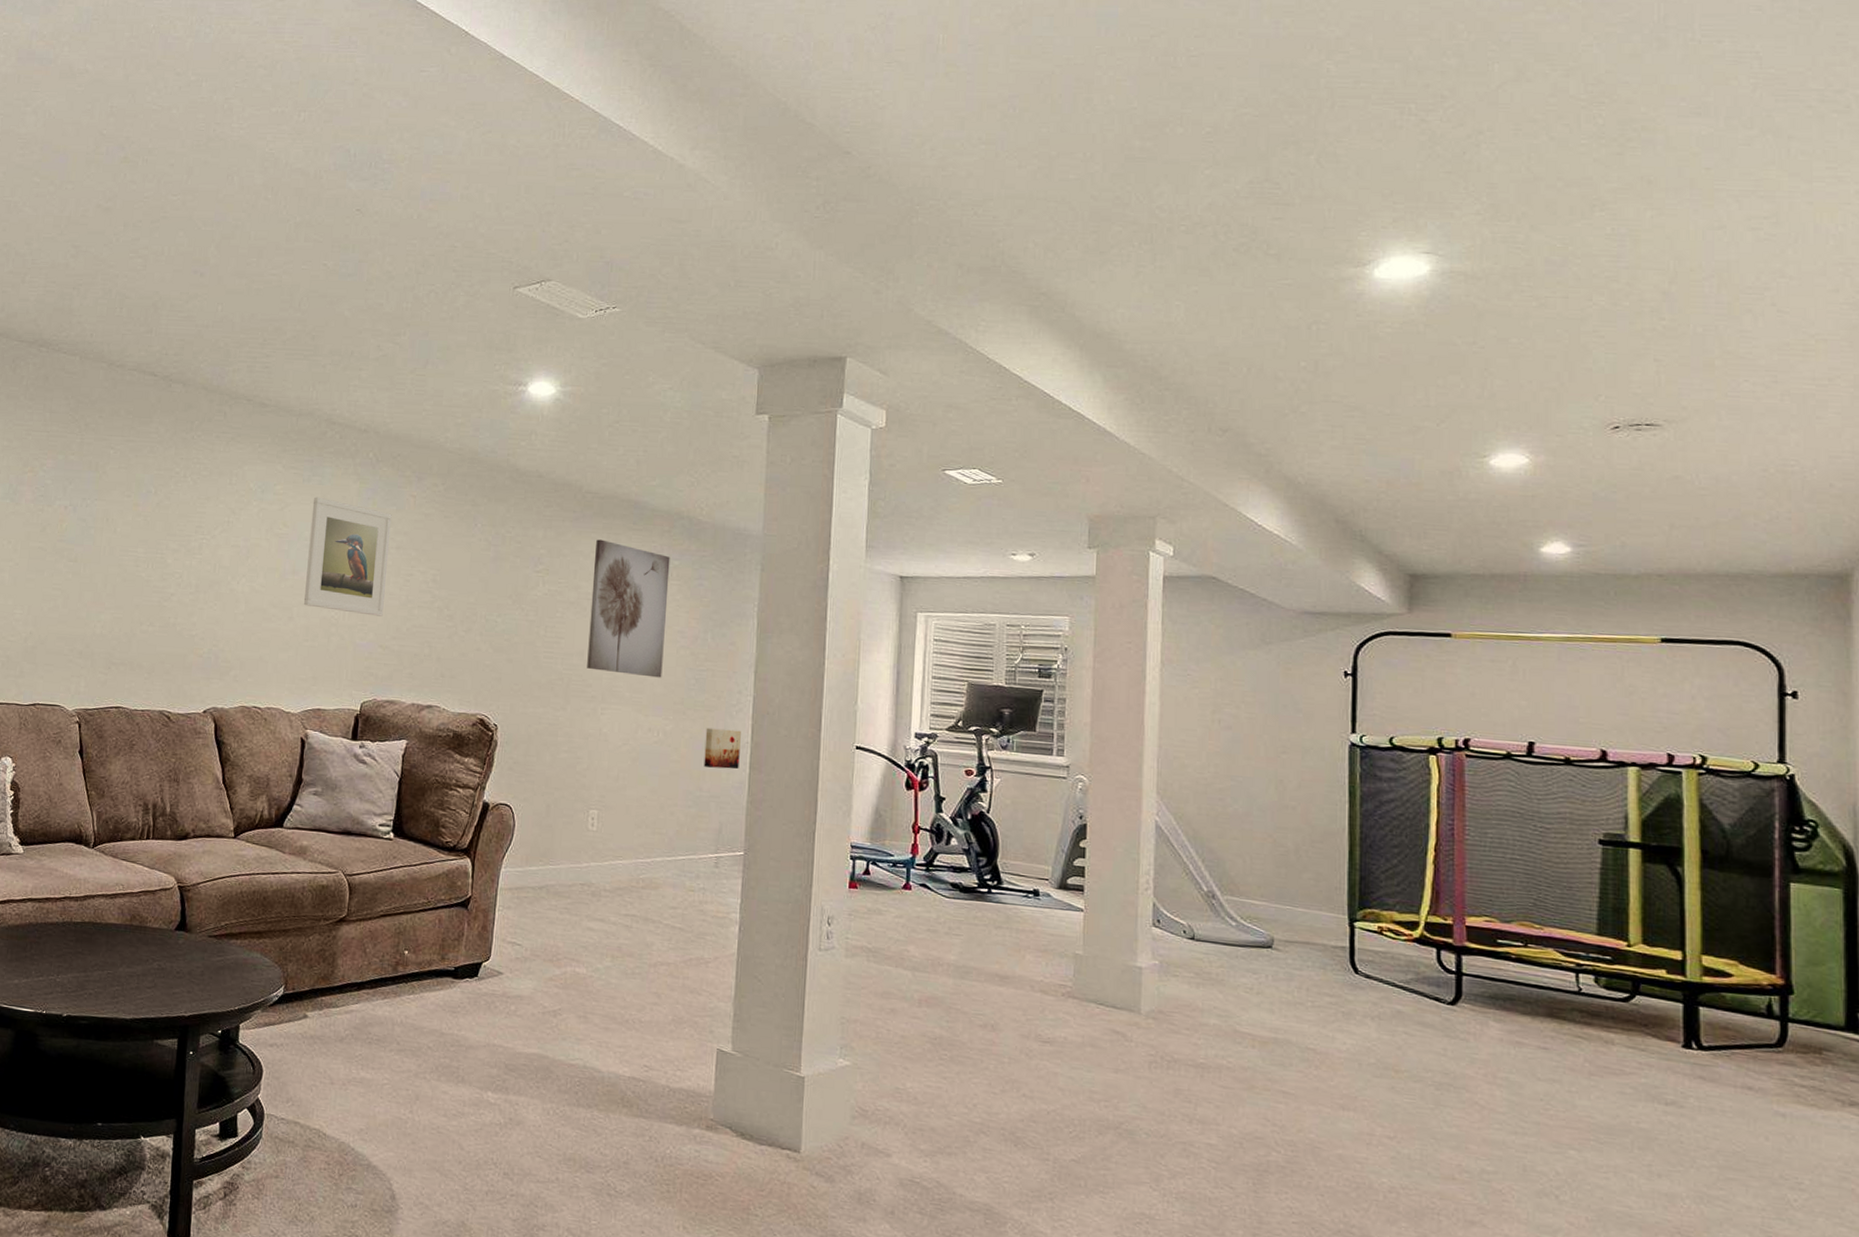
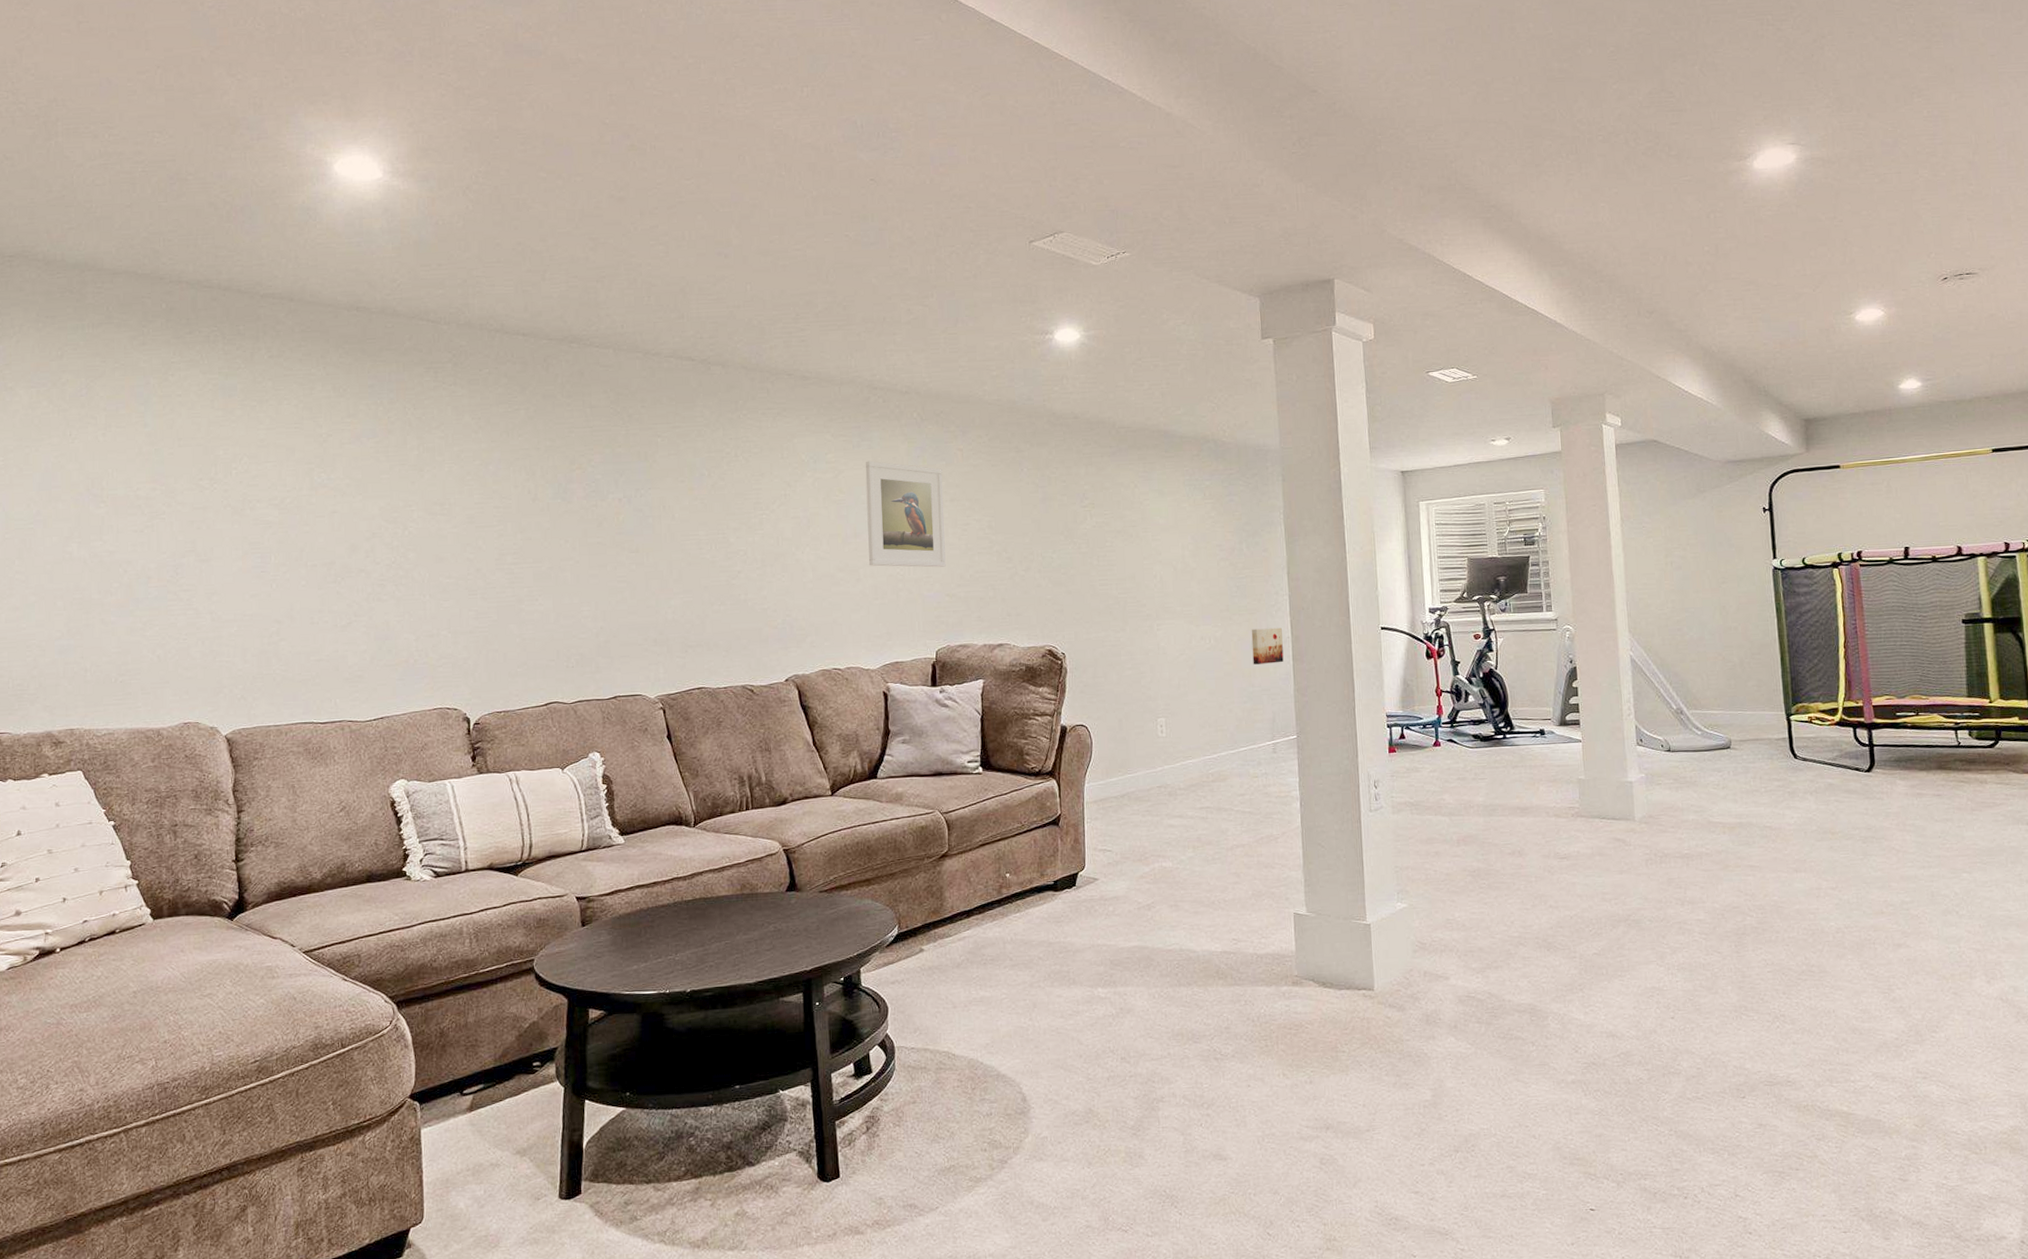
wall art: present [587,539,670,678] -> none [1134,470,1207,591]

